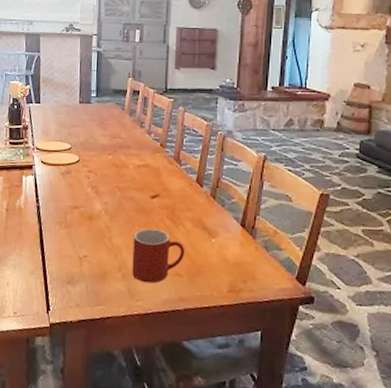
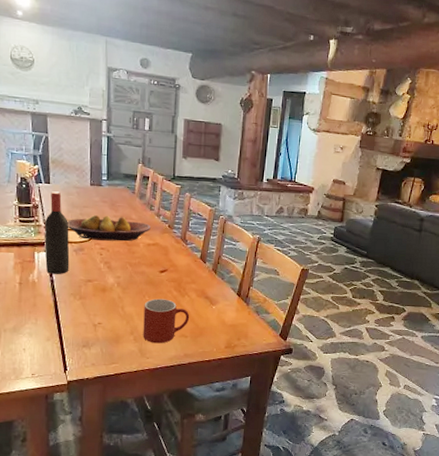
wine bottle: none [32,111,57,200] -> present [44,191,70,274]
fruit bowl: none [55,134,141,163] -> present [67,214,151,242]

